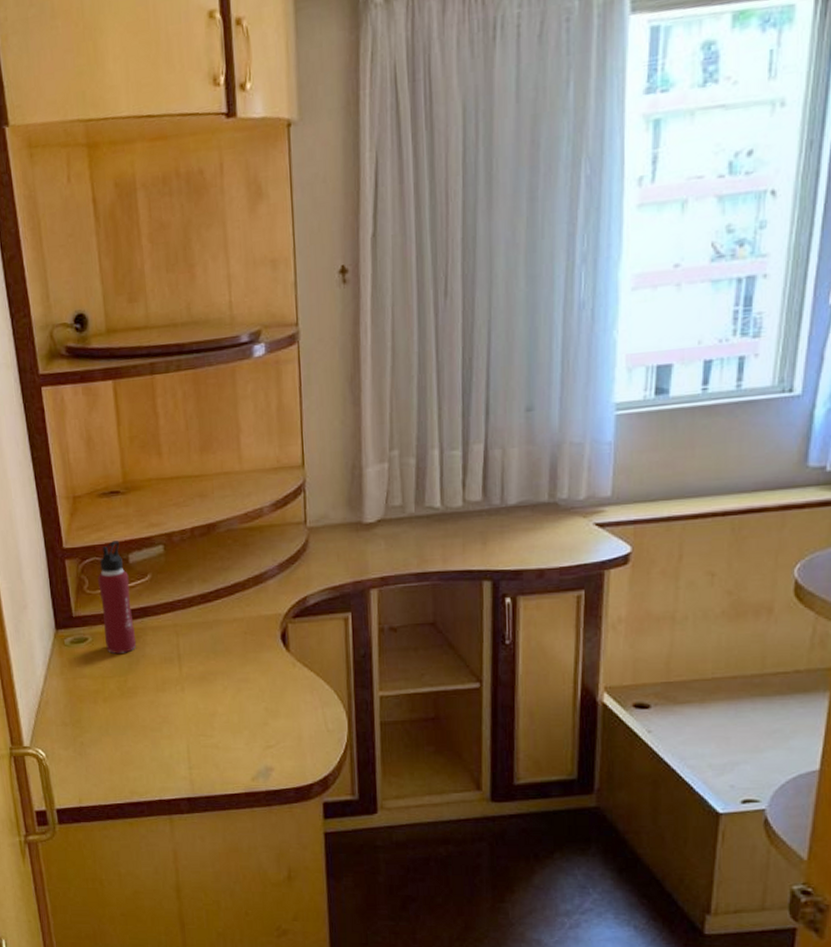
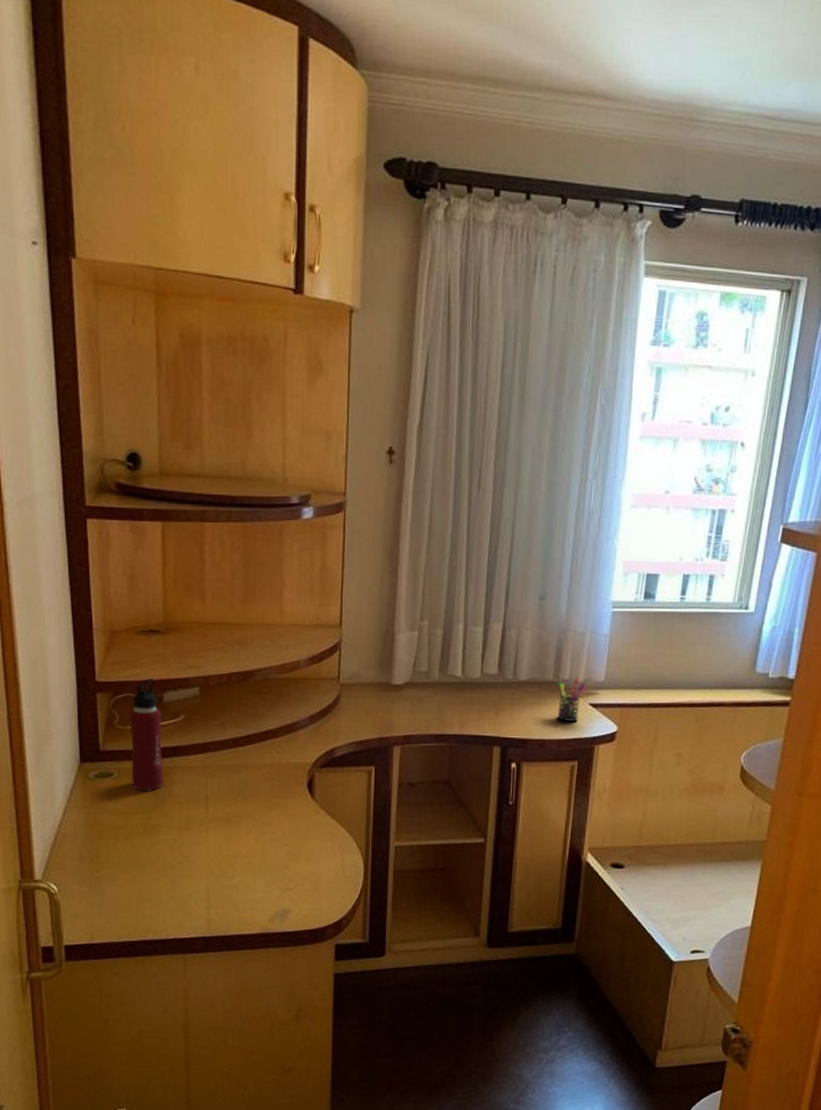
pen holder: none [555,494,589,546] -> present [557,677,586,722]

